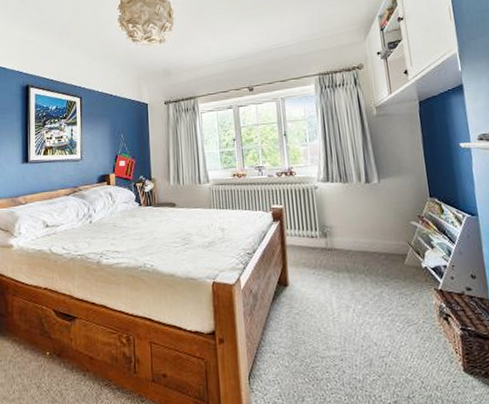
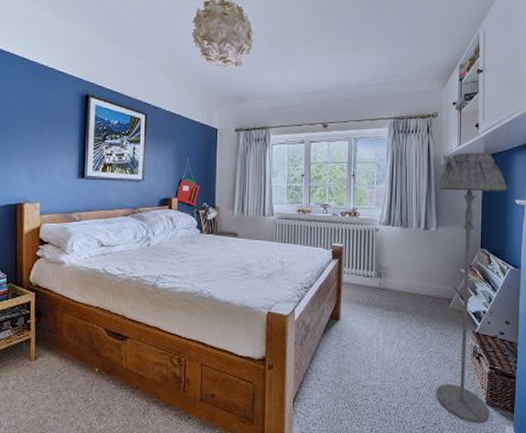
floor lamp: none [372,98,471,396] -> present [436,152,507,424]

